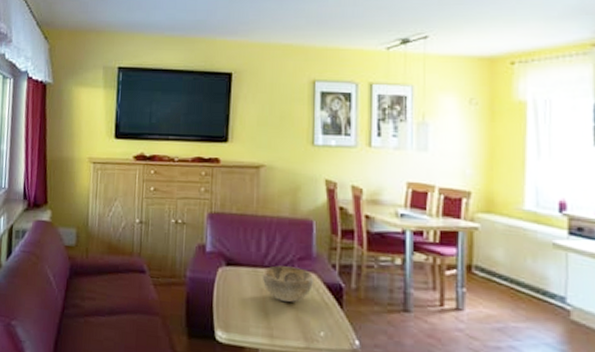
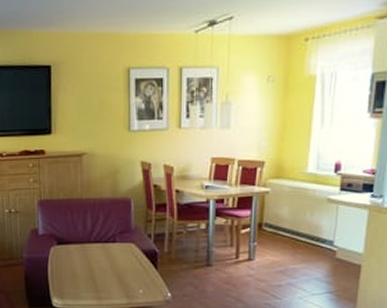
decorative bowl: present [262,266,314,302] -> none [89,240,133,269]

